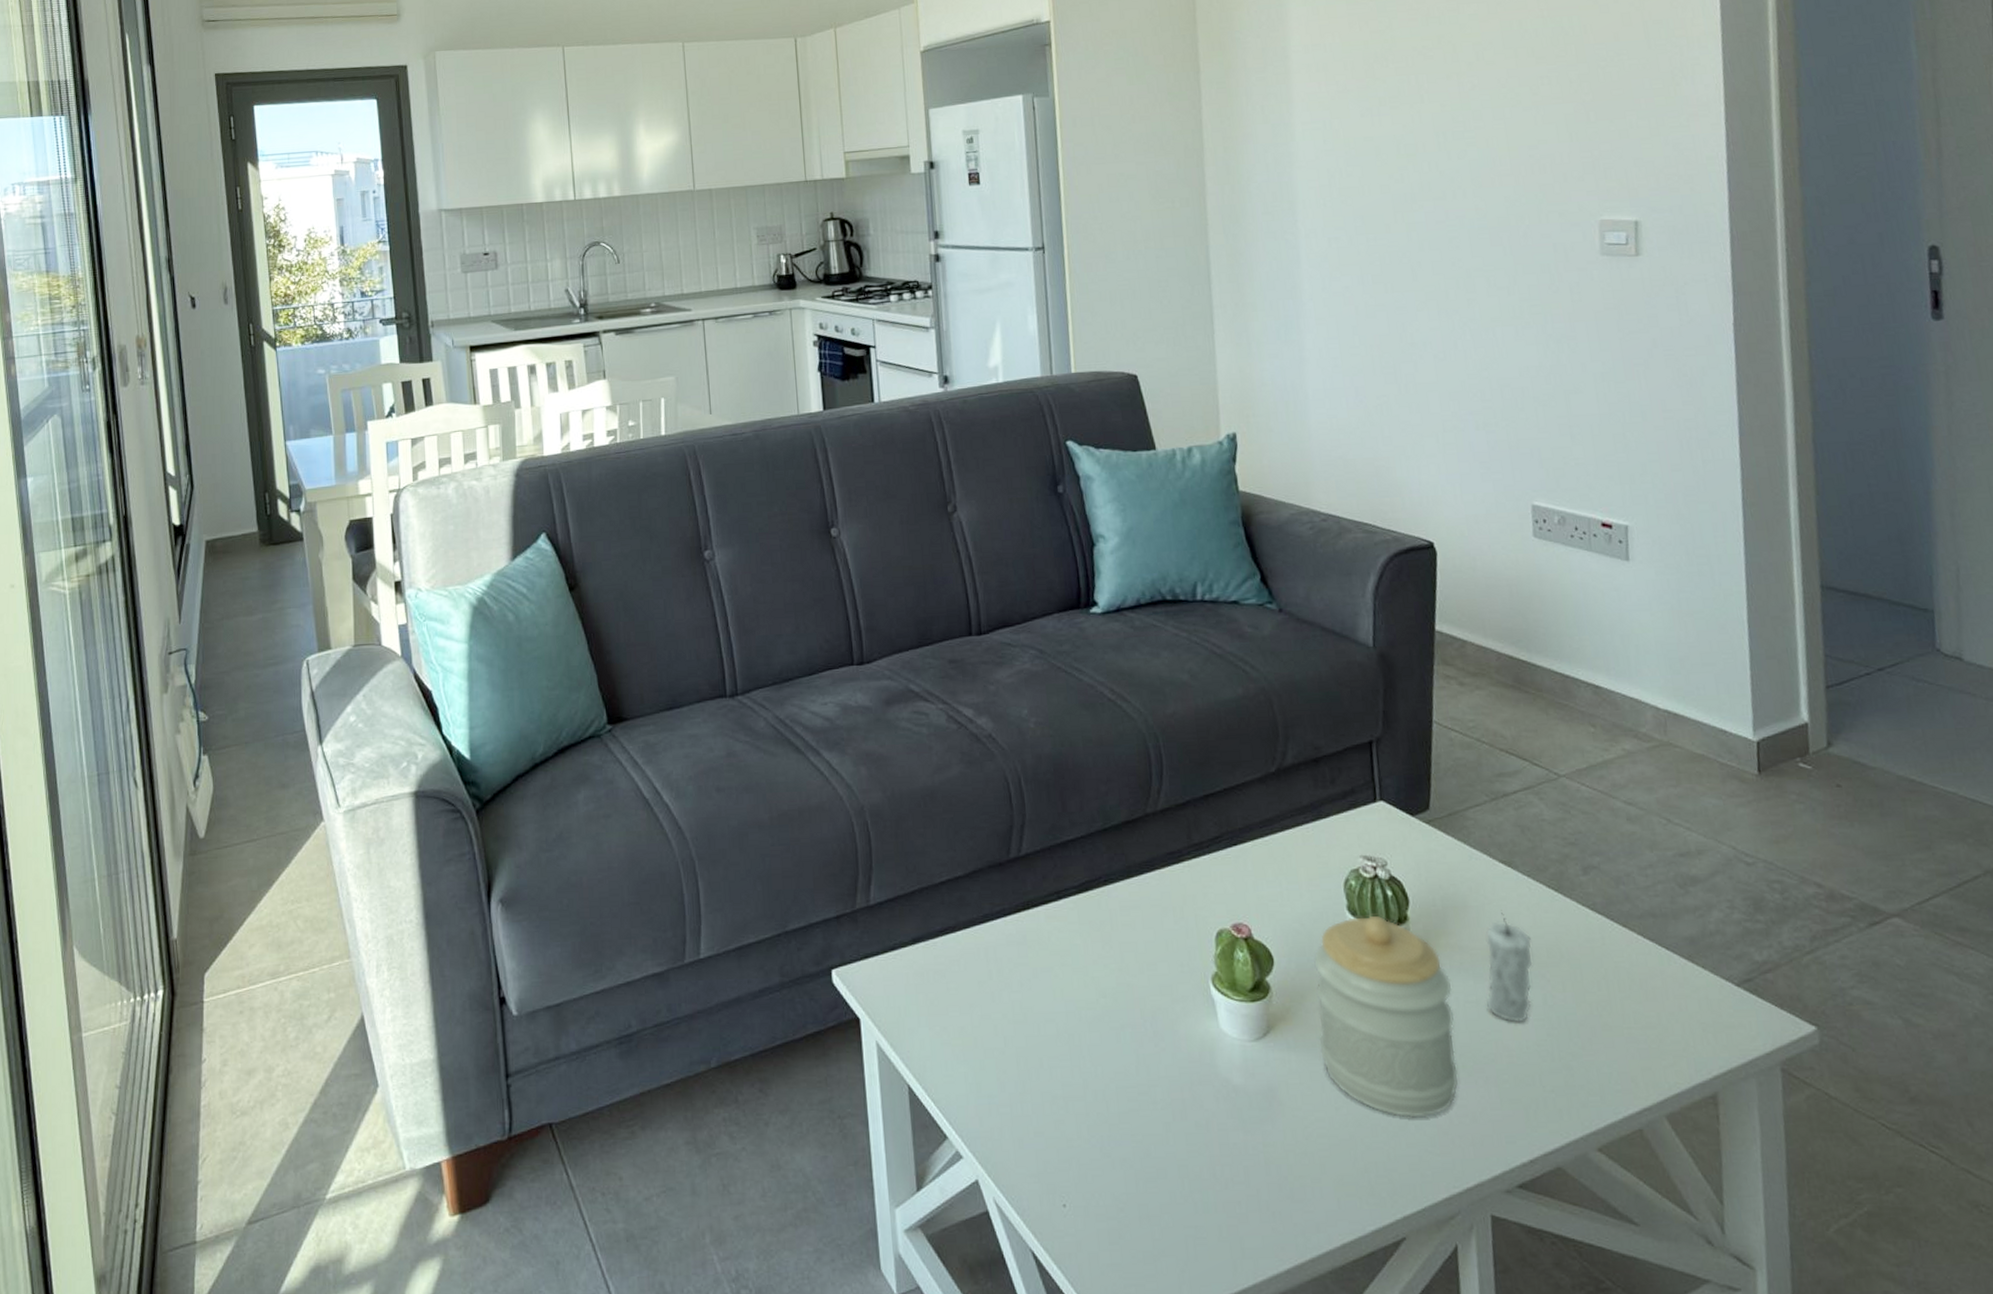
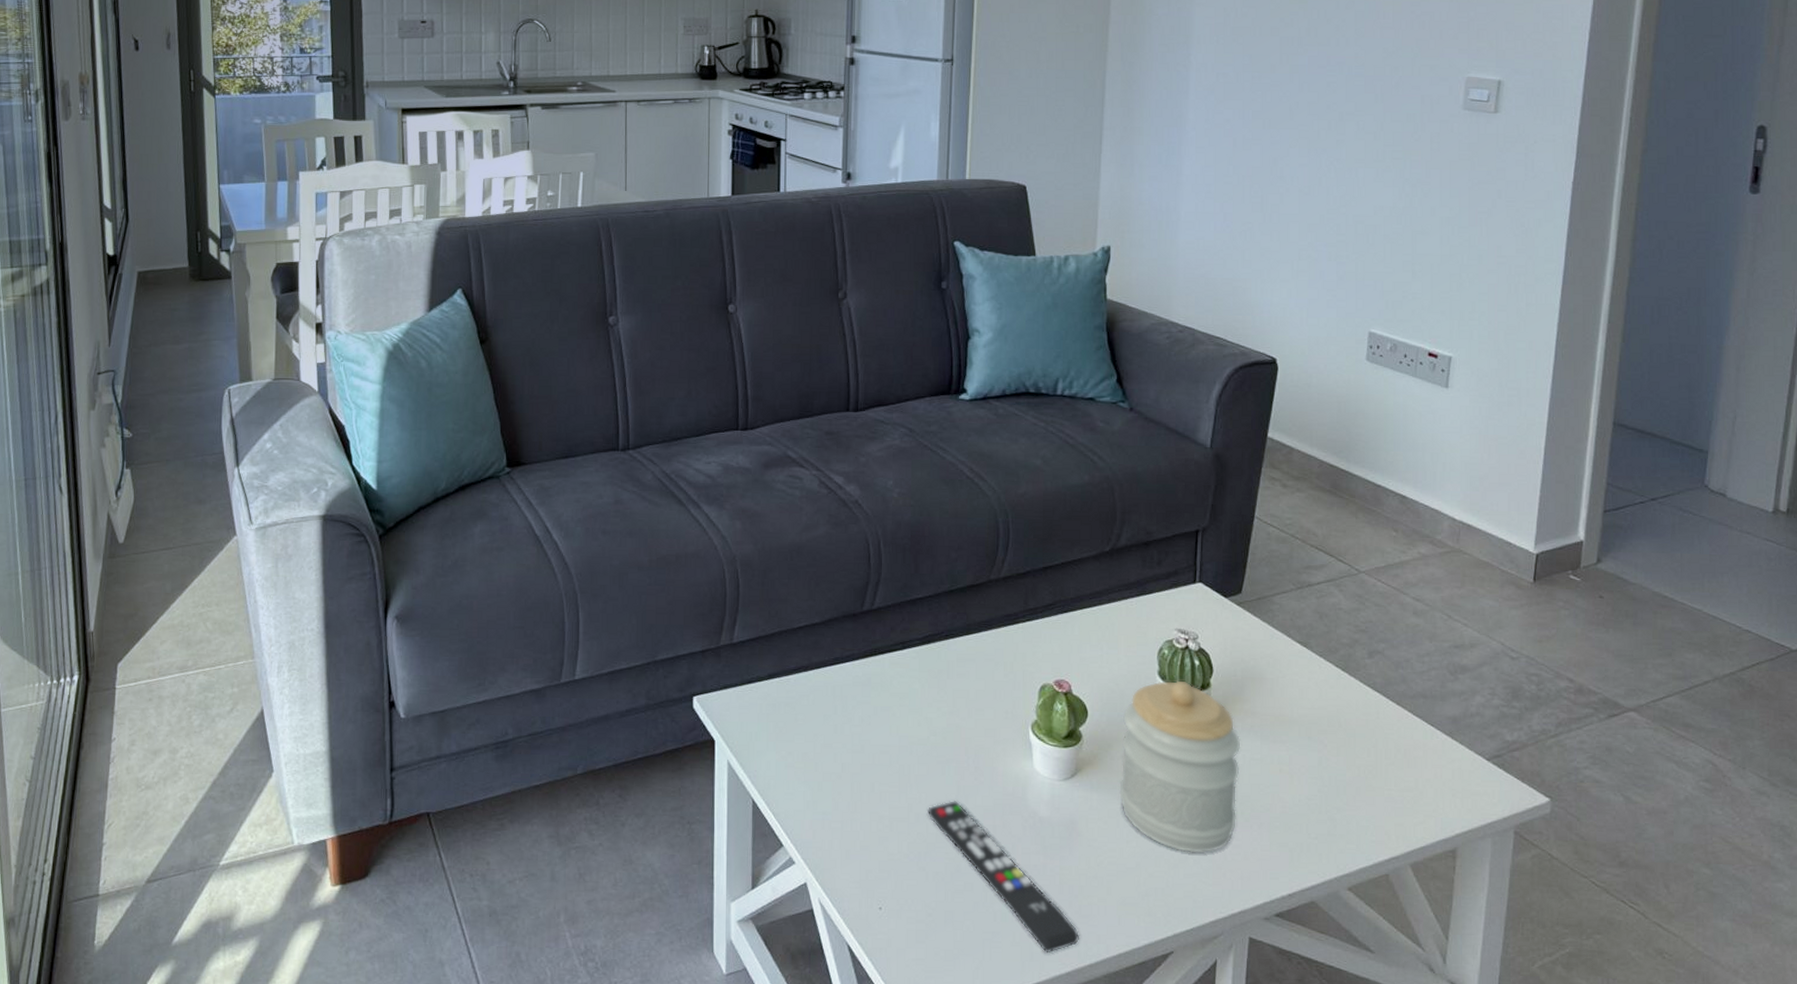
remote control: none [1106,1071,1297,1249] -> present [928,800,1080,954]
candle: present [1486,913,1532,1023] -> none [1269,686,1315,780]

